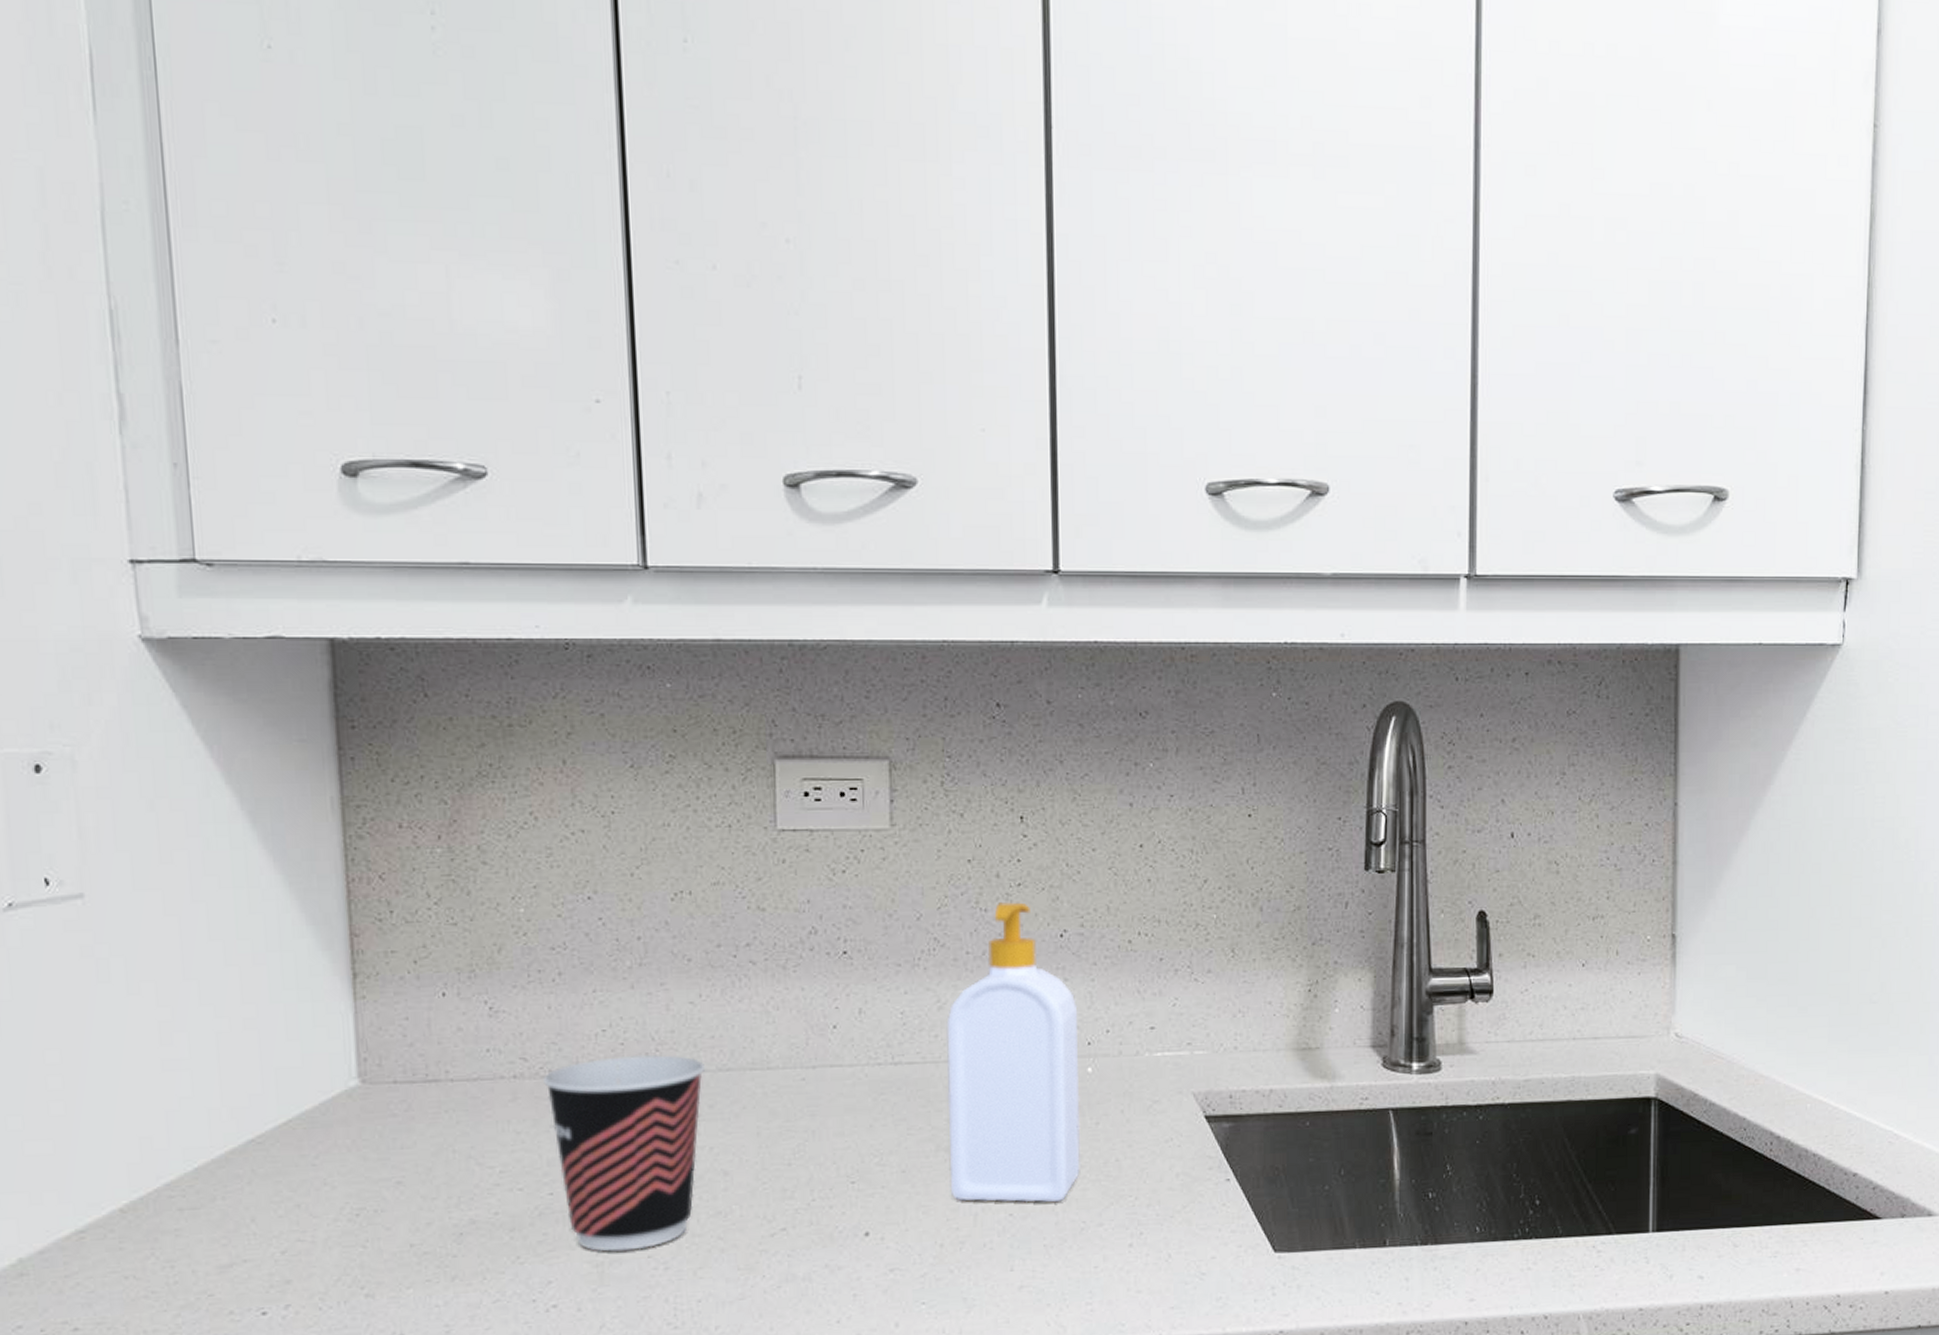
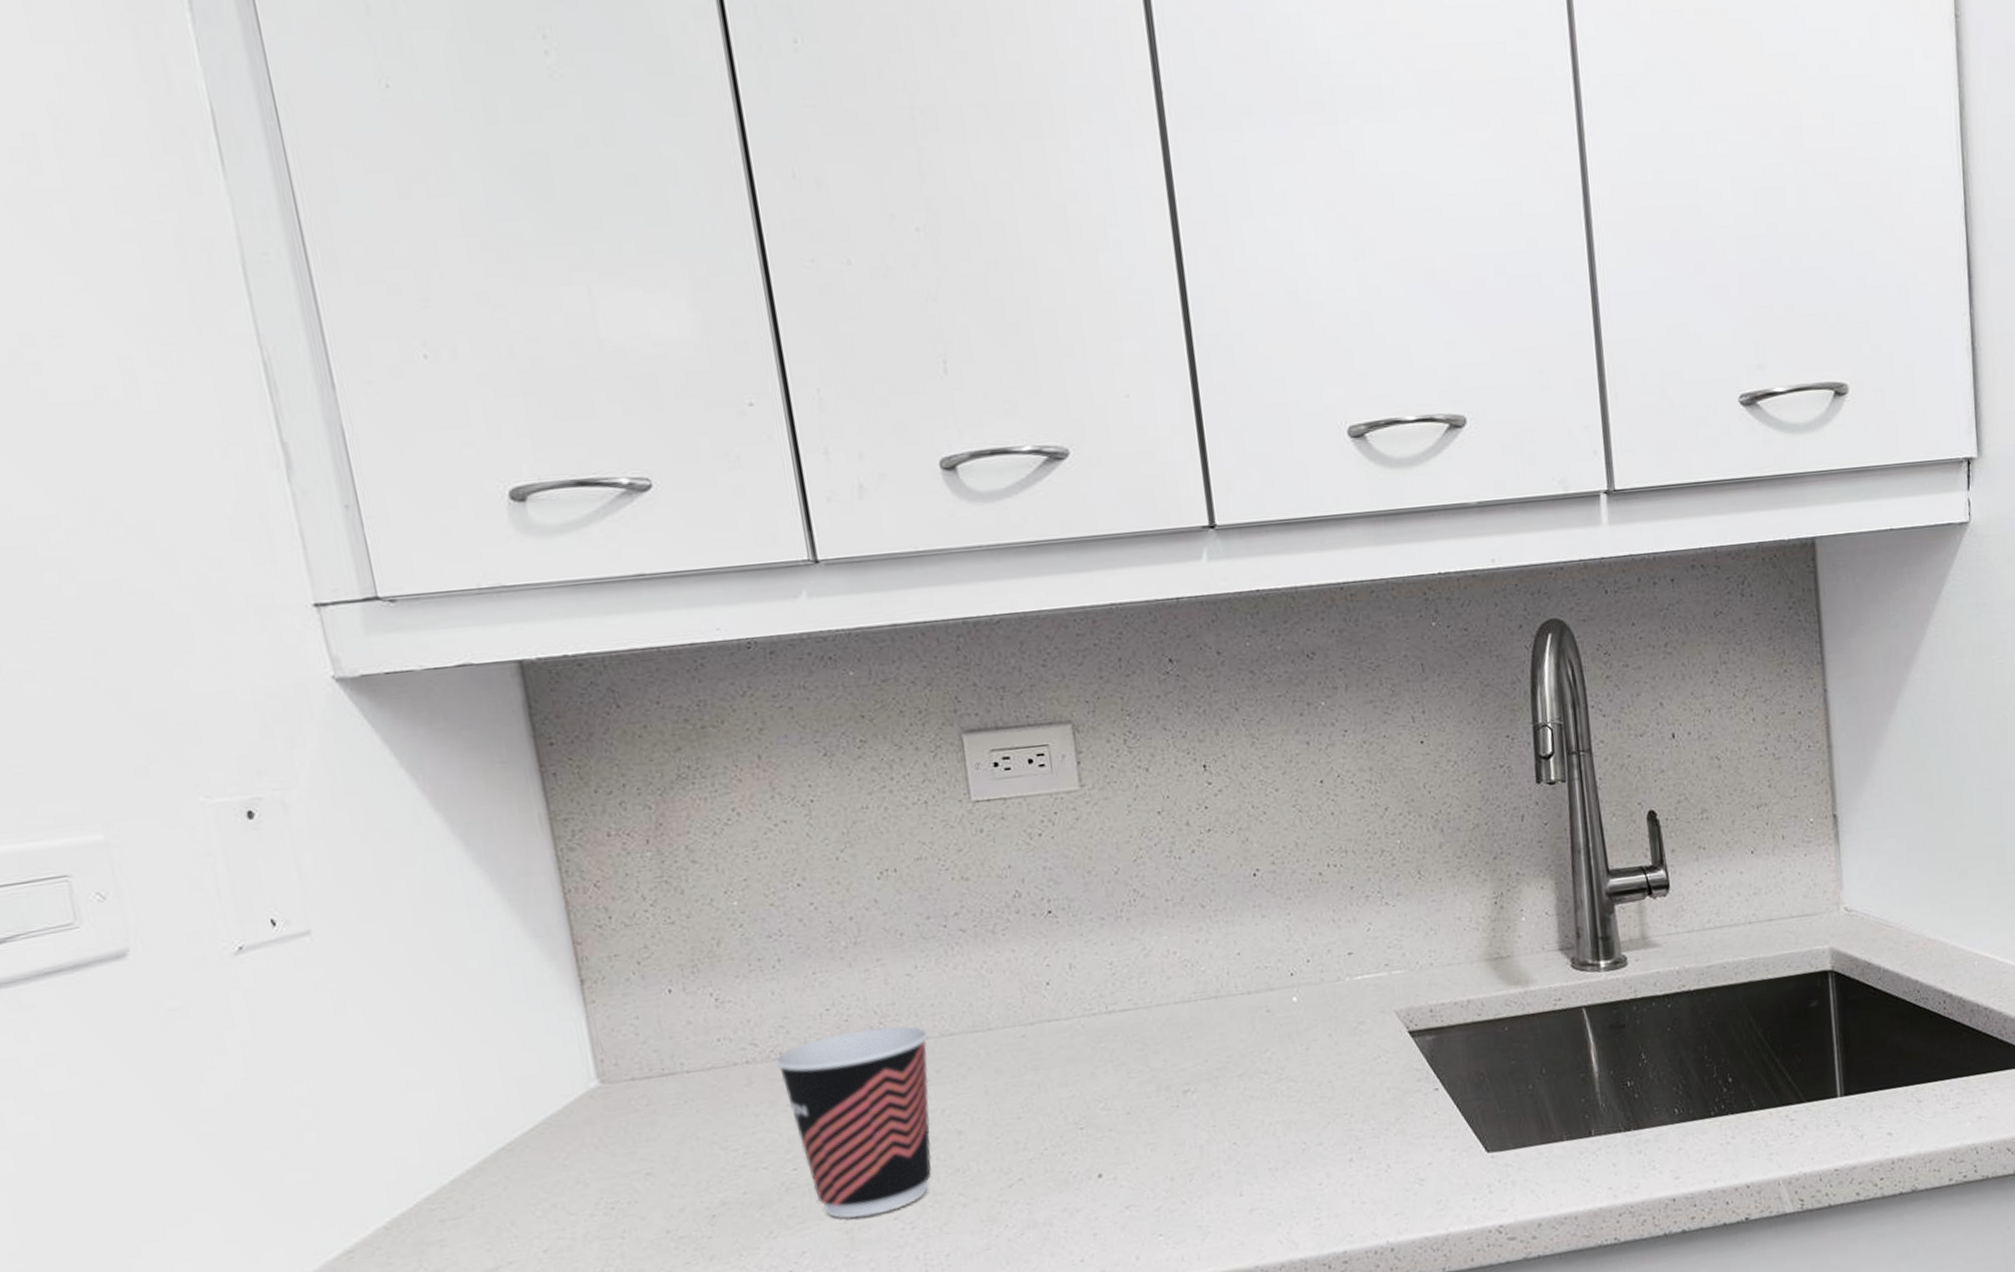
soap bottle: present [946,902,1080,1203] -> none [1154,847,1296,1135]

